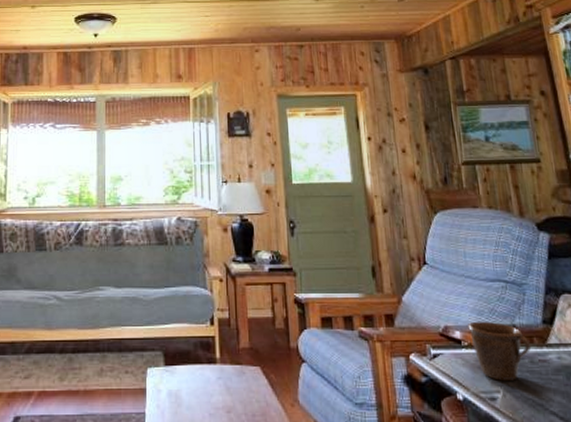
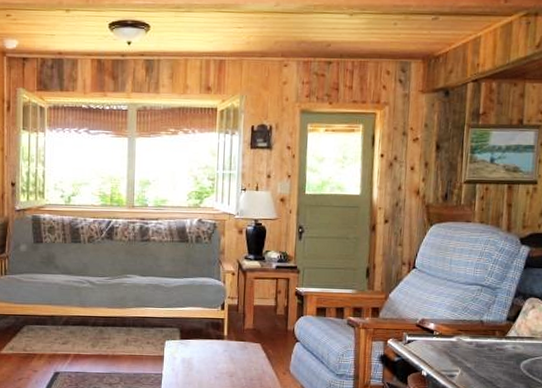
mug: present [467,321,532,381] -> none [441,316,493,363]

